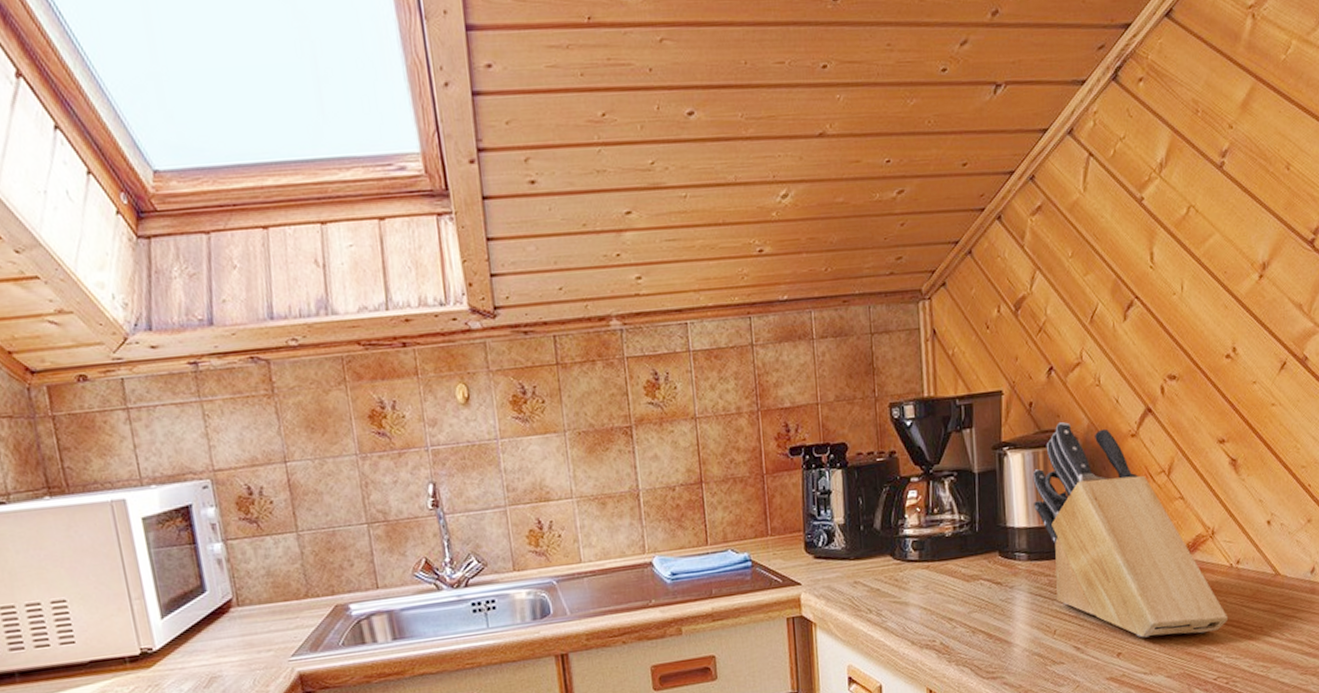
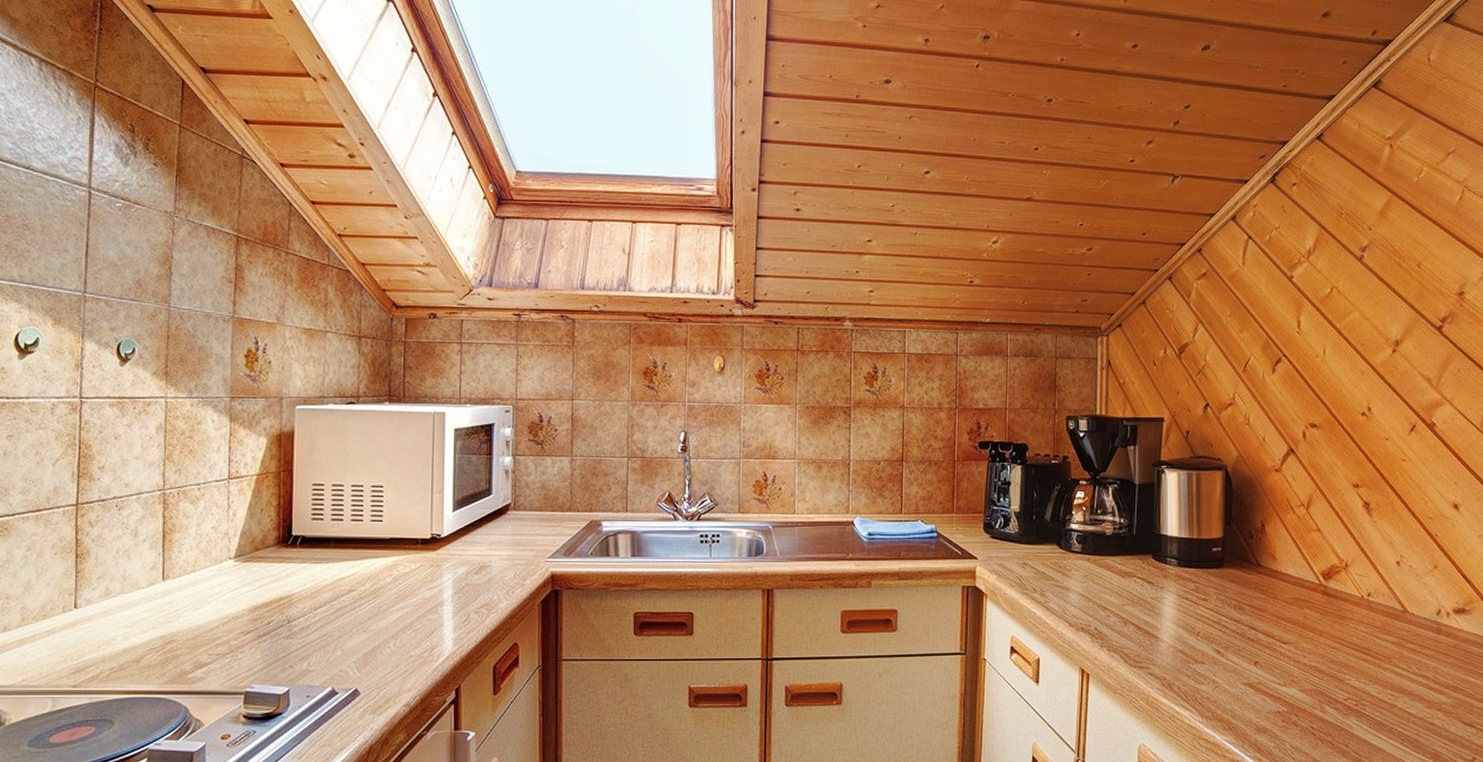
knife block: present [1032,422,1229,638] -> none [1186,451,1359,655]

